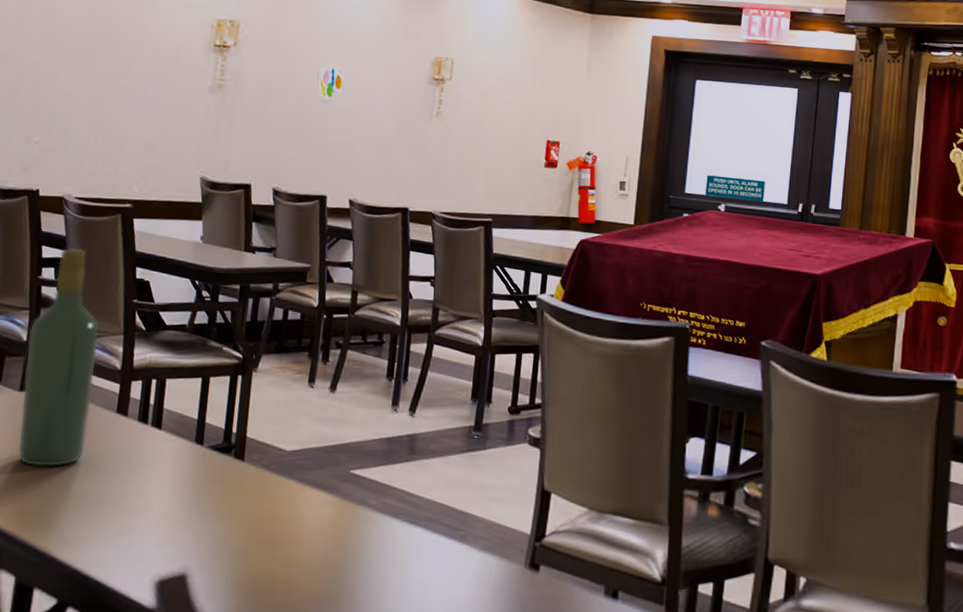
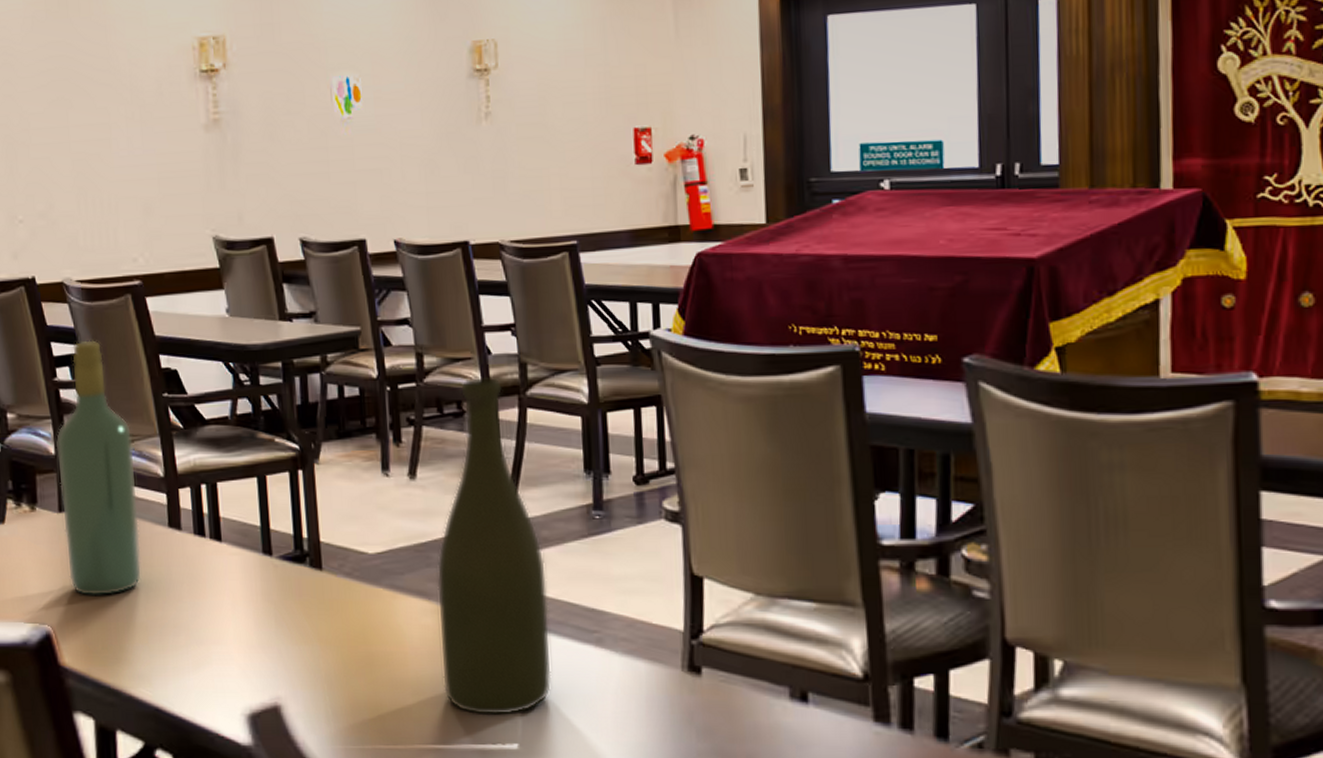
bottle: none [330,315,430,596] -> present [436,376,552,716]

